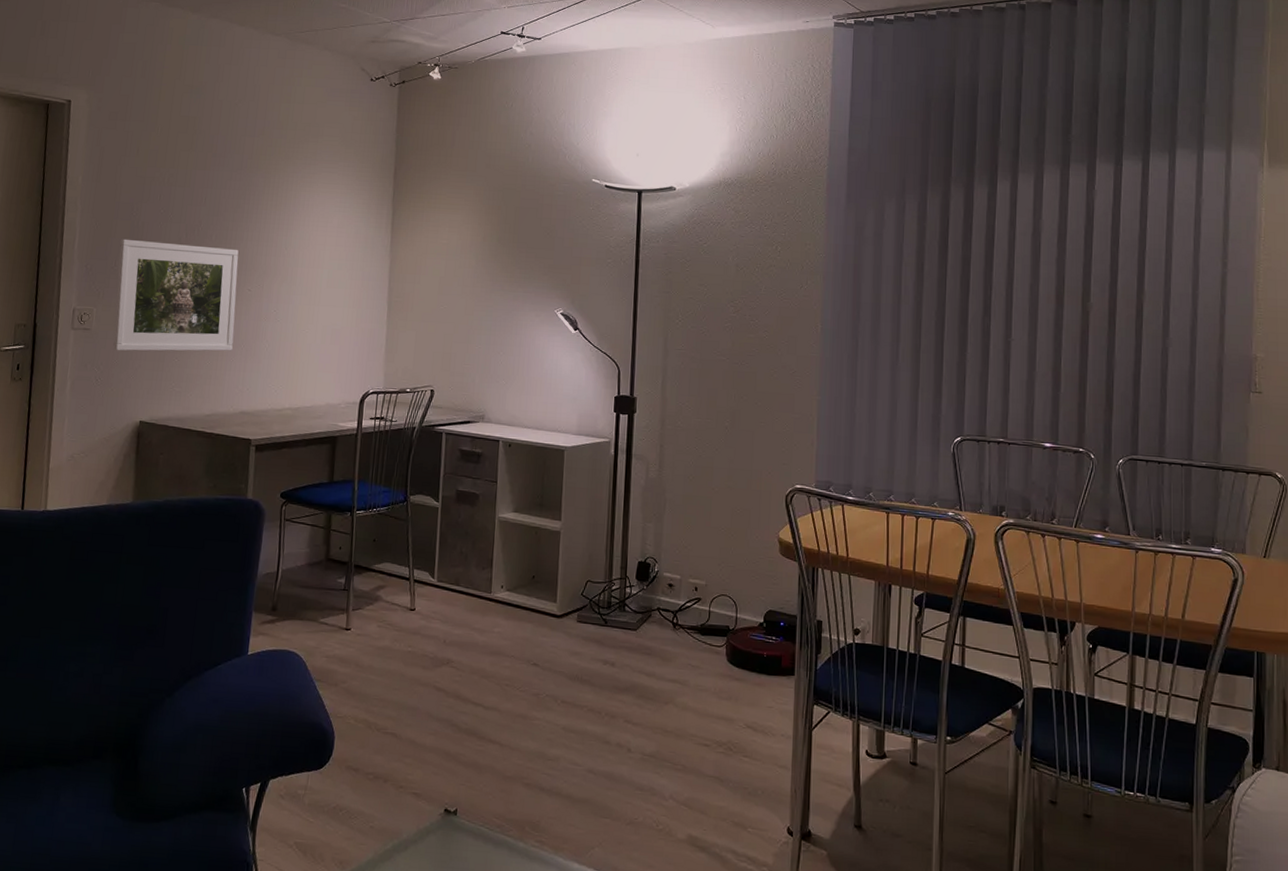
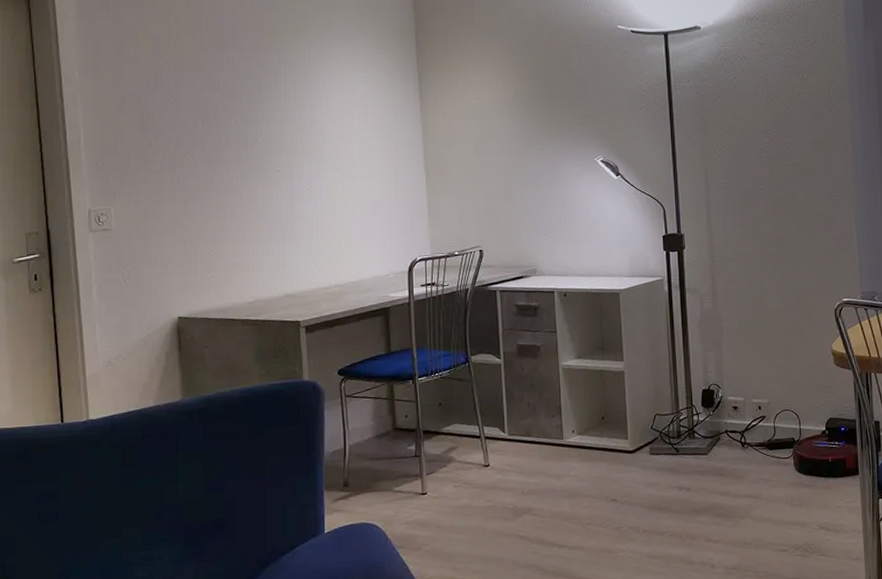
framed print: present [113,238,239,352] -> none [130,131,268,249]

